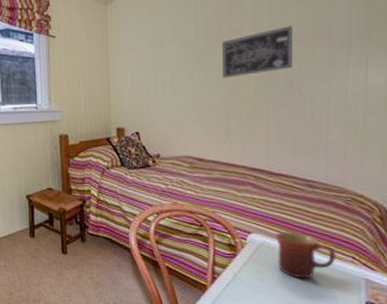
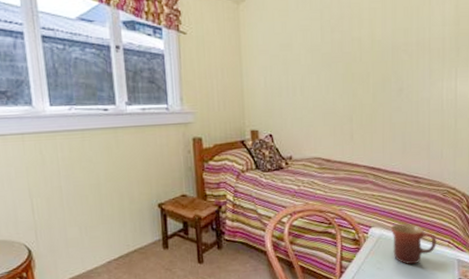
wall art: present [222,25,292,79] -> none [345,37,401,84]

